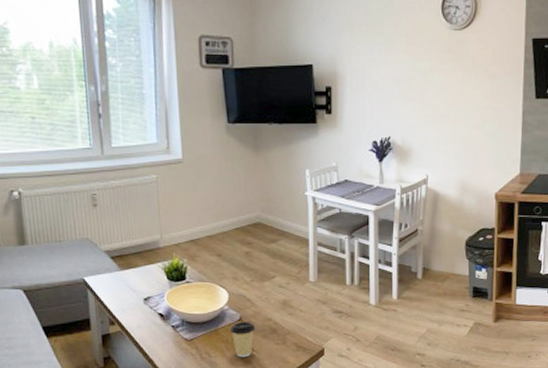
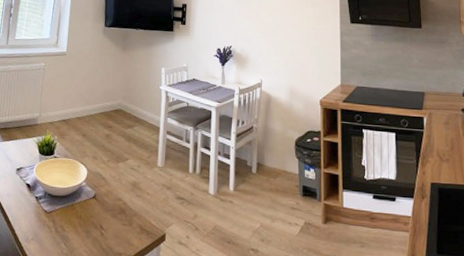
coffee cup: present [229,321,256,358] -> none [84,198,107,236]

